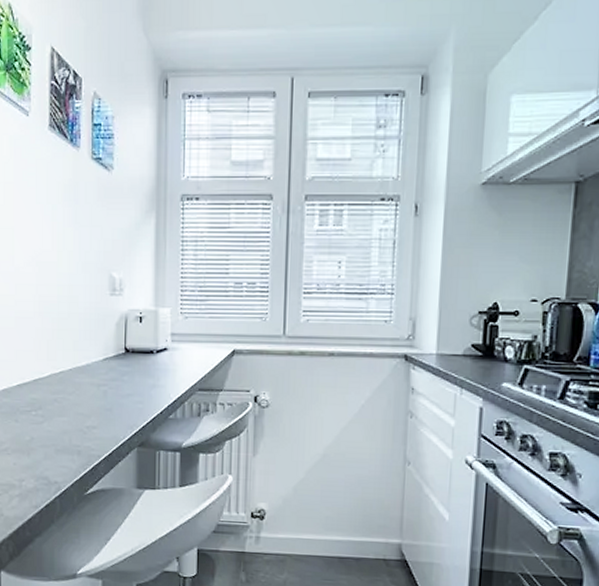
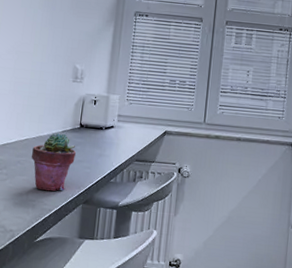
potted succulent: none [70,362,123,434] -> present [32,133,76,191]

